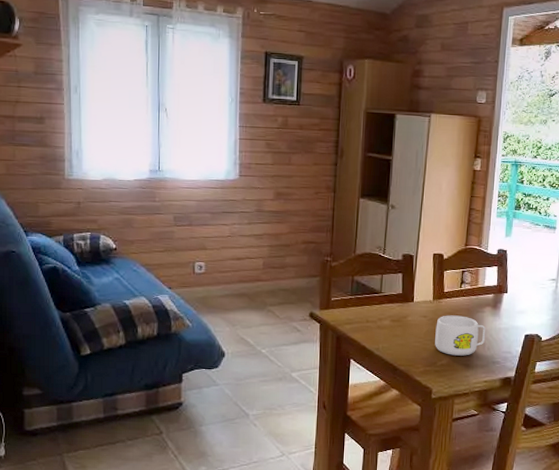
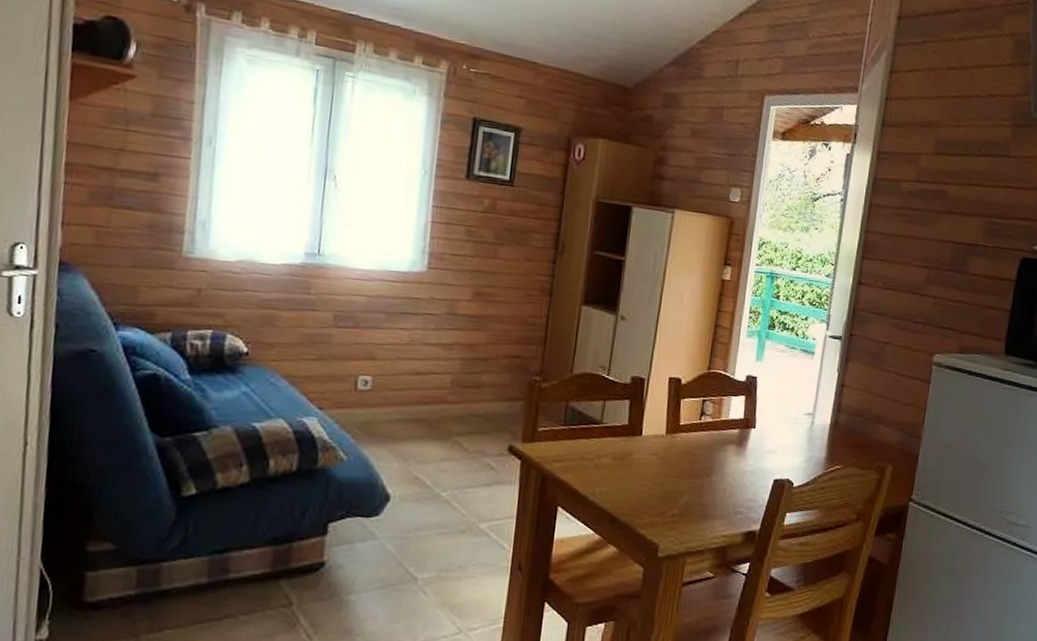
mug: present [435,315,485,356] -> none [665,453,728,504]

